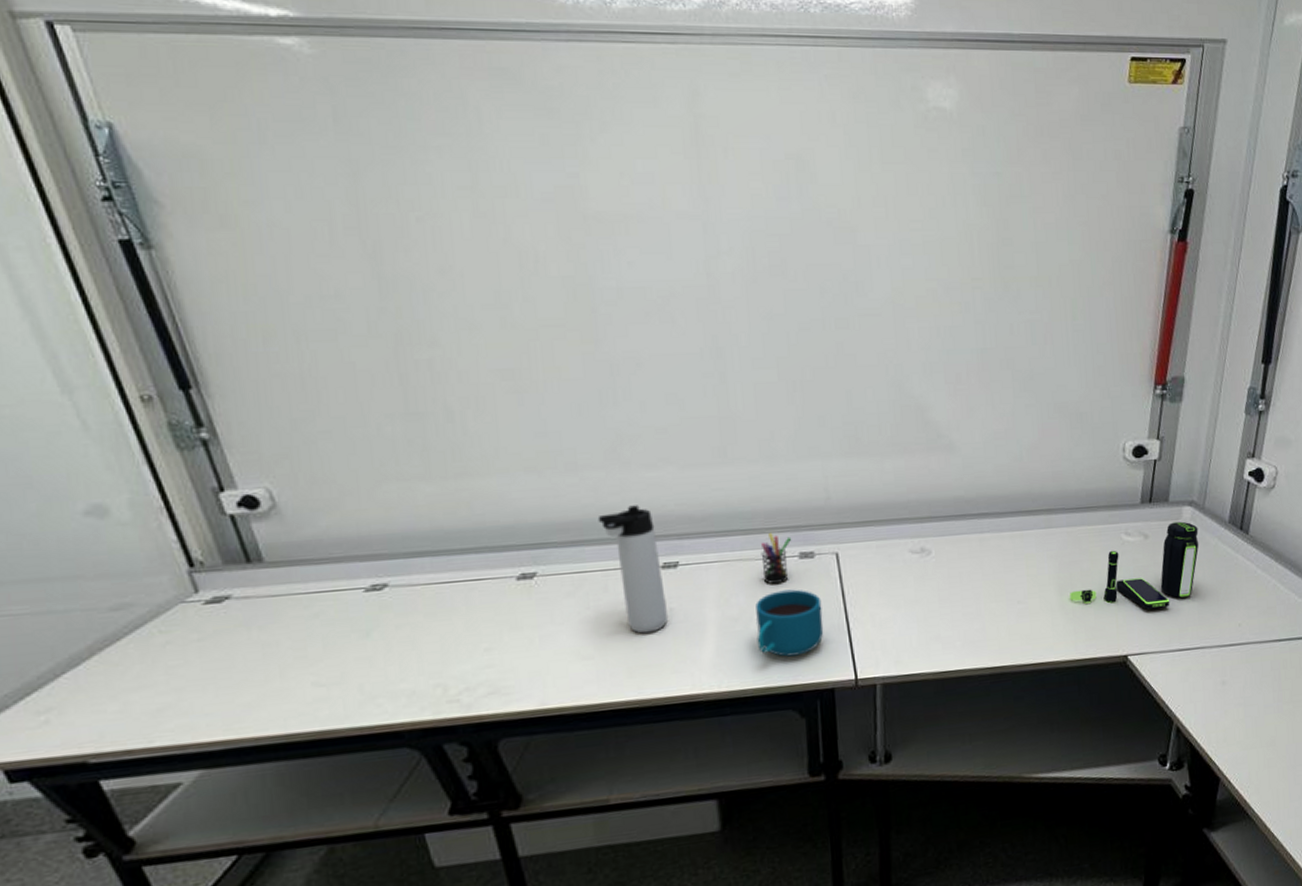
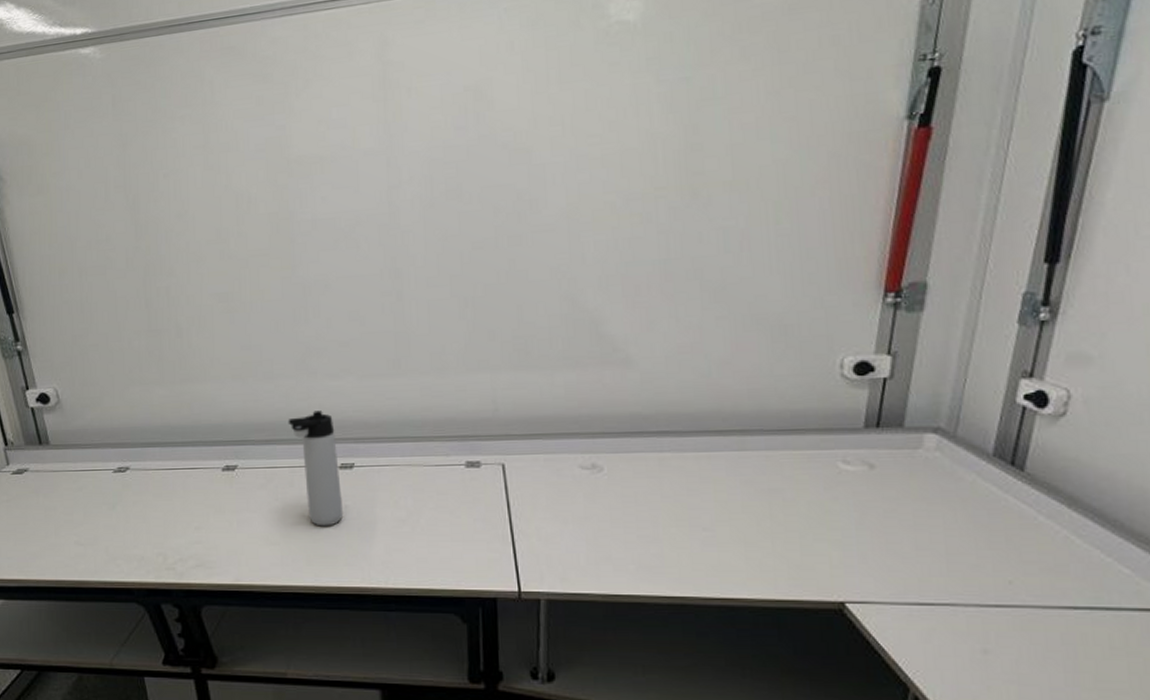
cup: present [755,589,824,657] -> none [422,496,488,562]
pen holder: present [761,532,792,584] -> none [429,440,459,490]
speaker: present [1070,521,1199,610] -> none [768,451,949,551]

